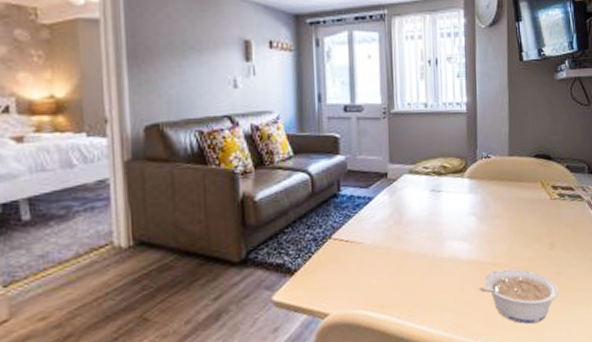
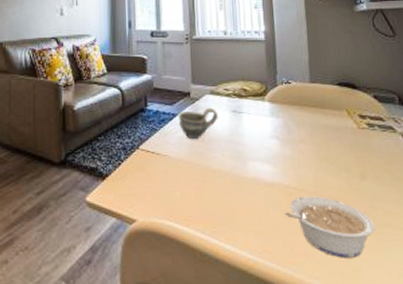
cup: none [374,187,416,224] -> present [178,107,218,140]

